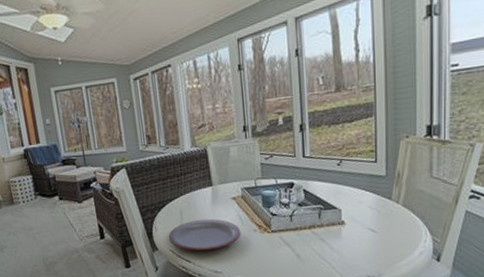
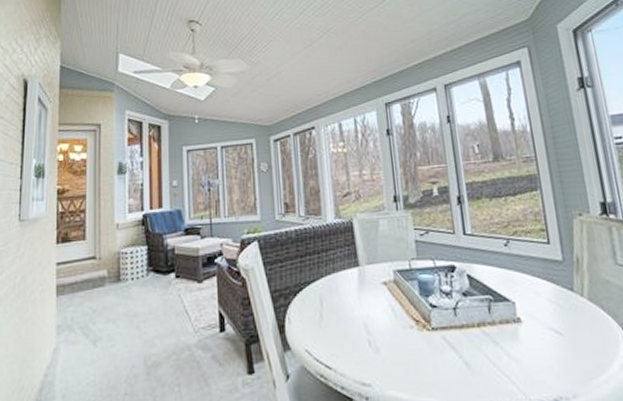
plate: present [168,218,241,251] -> none [304,309,395,353]

